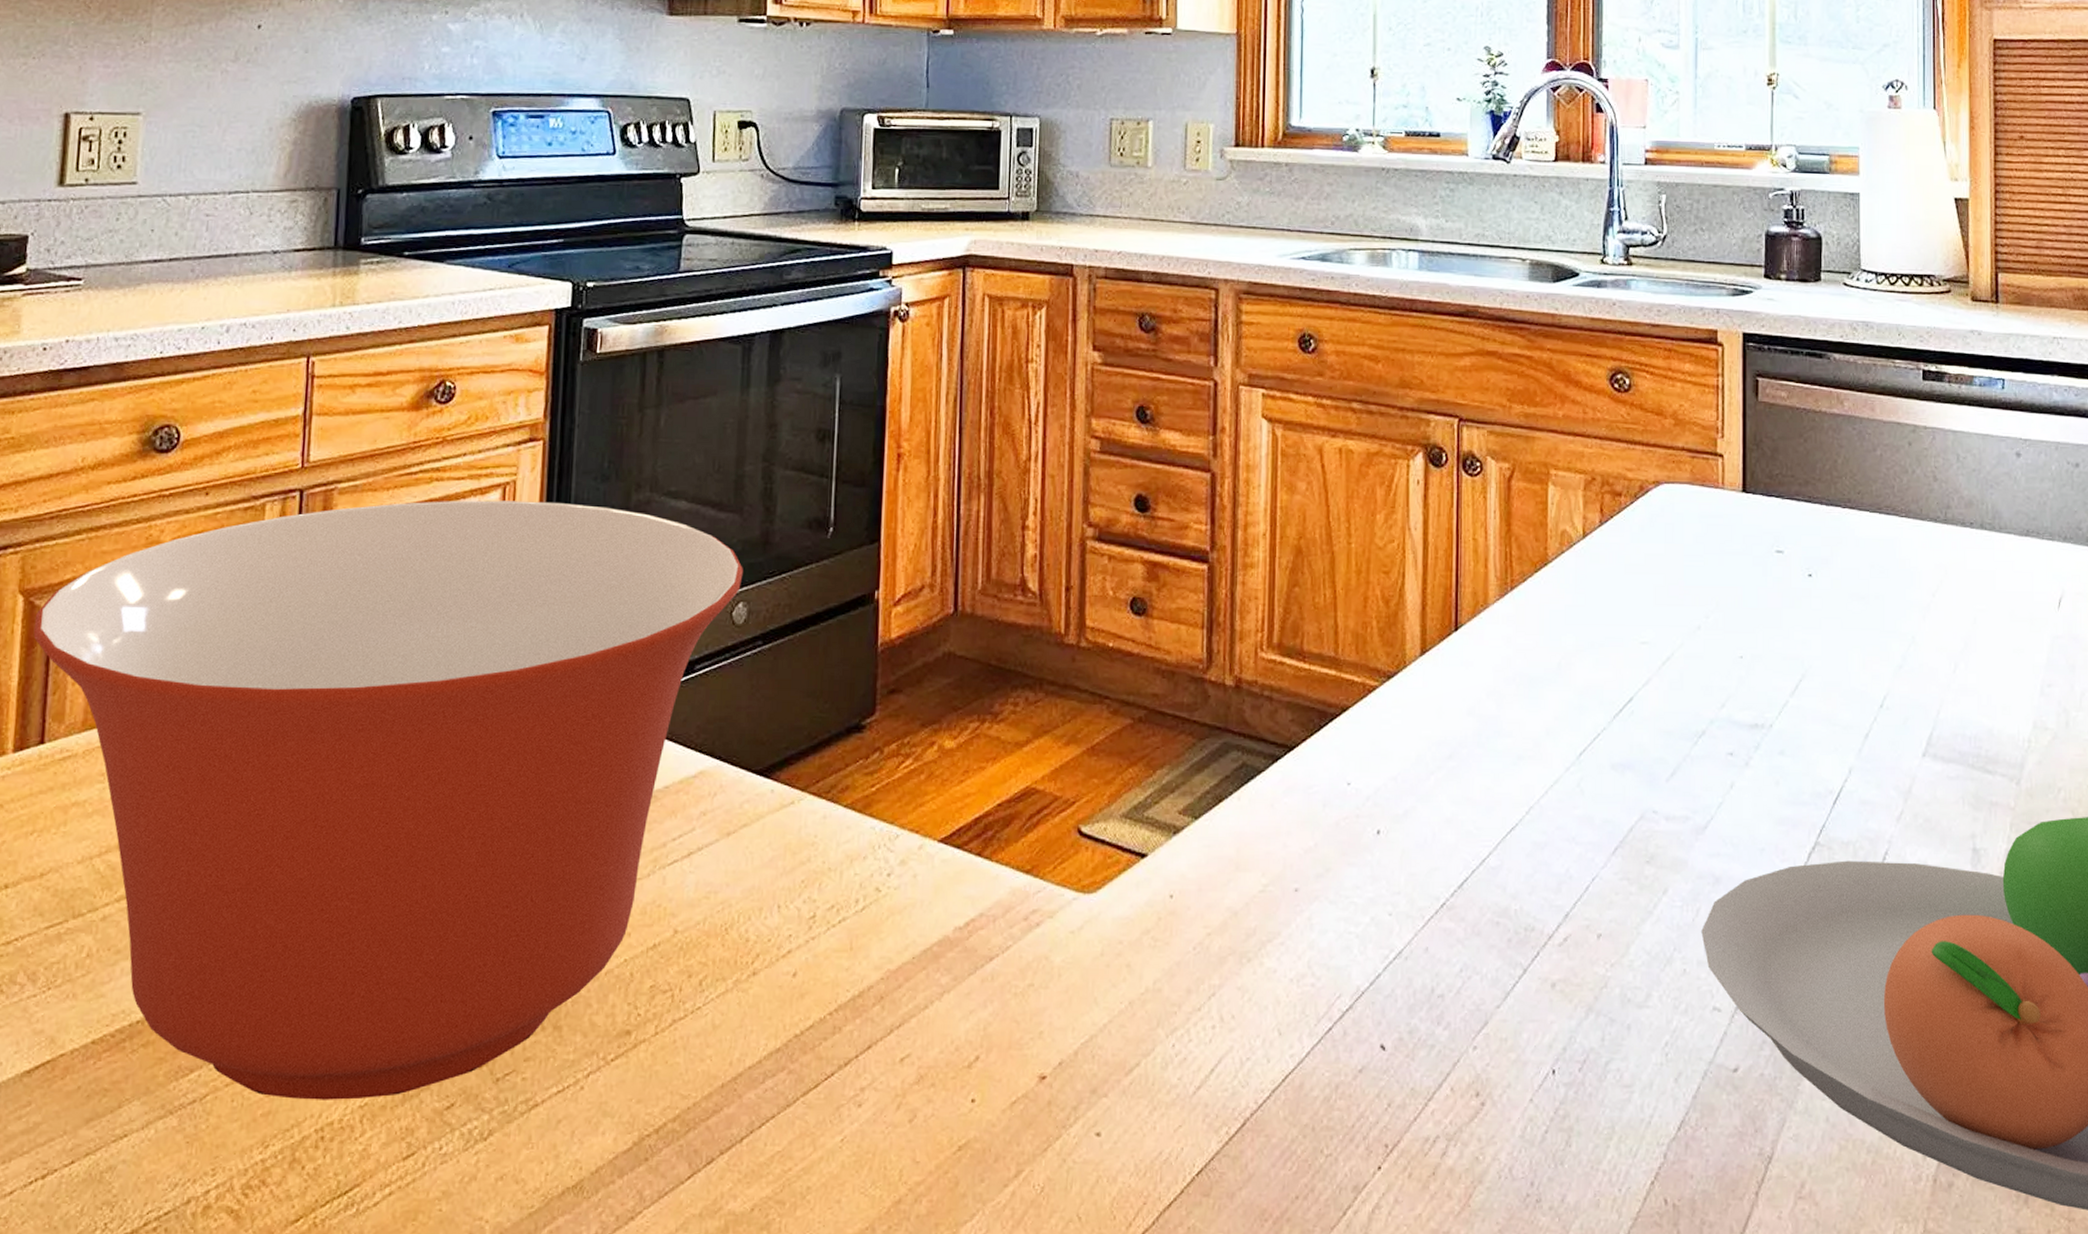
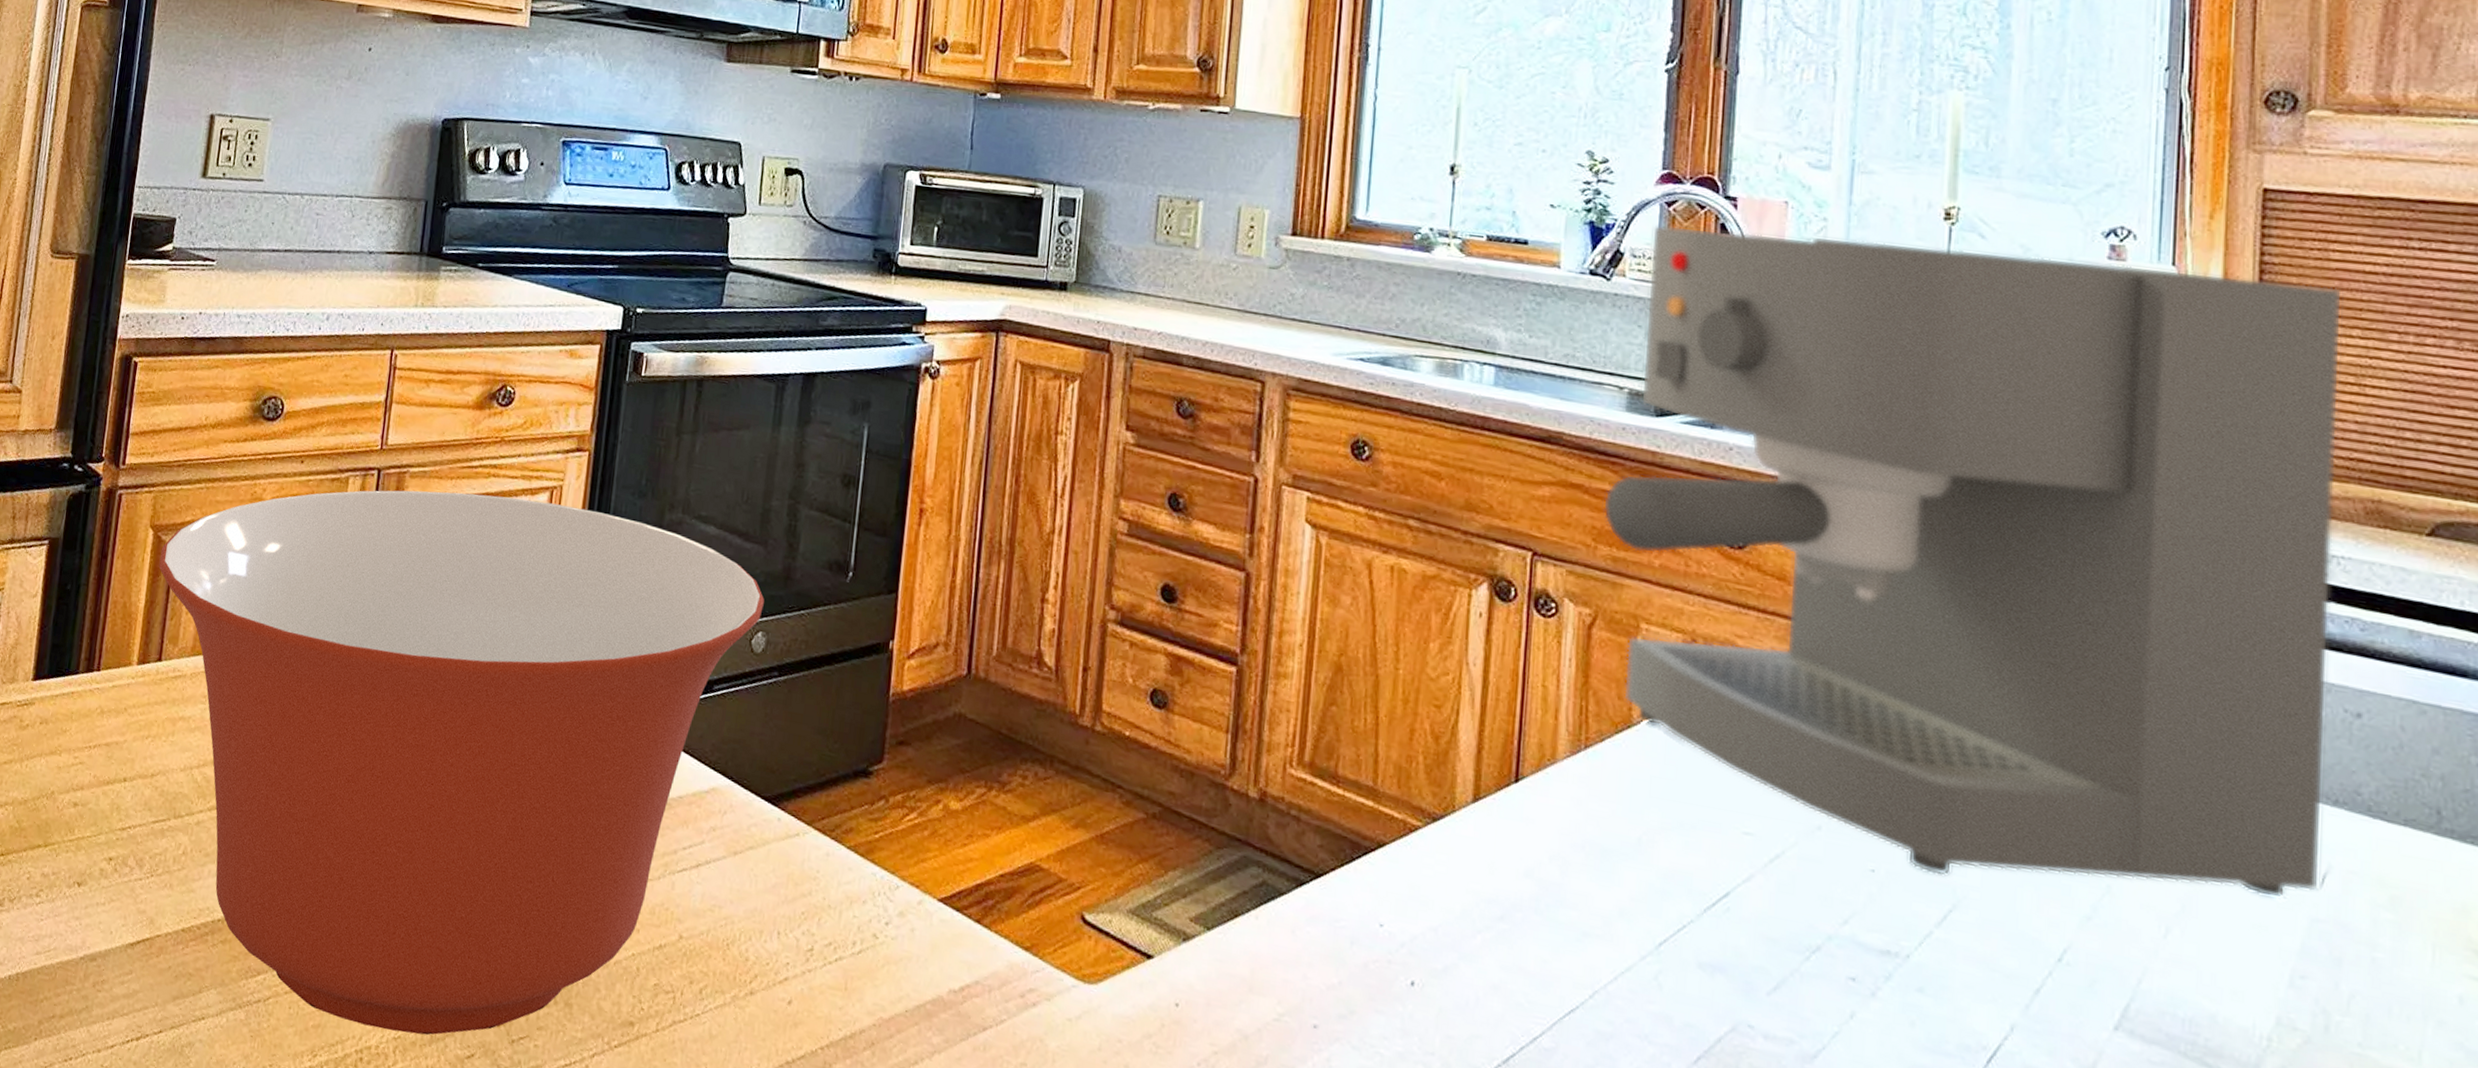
coffee maker: none [1515,107,2057,651] -> present [1603,224,2343,899]

